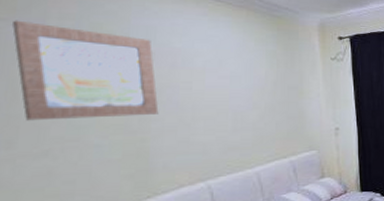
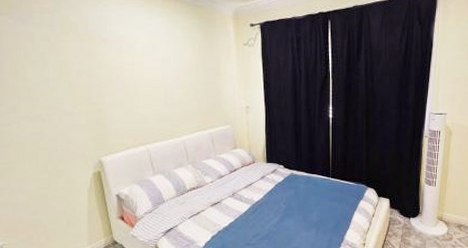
wall art: present [12,20,159,121] -> none [11,14,111,93]

